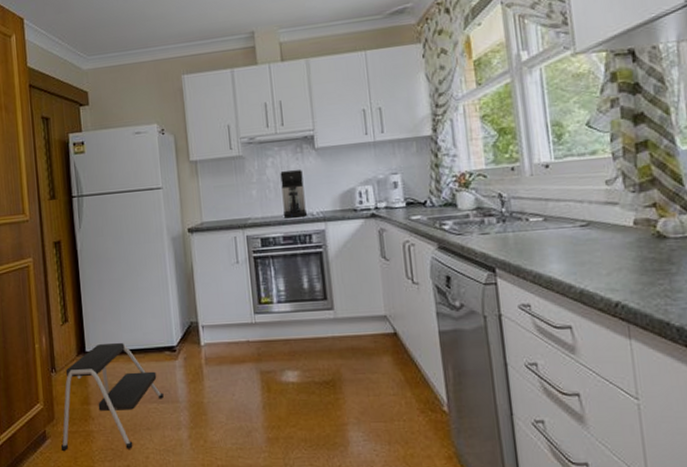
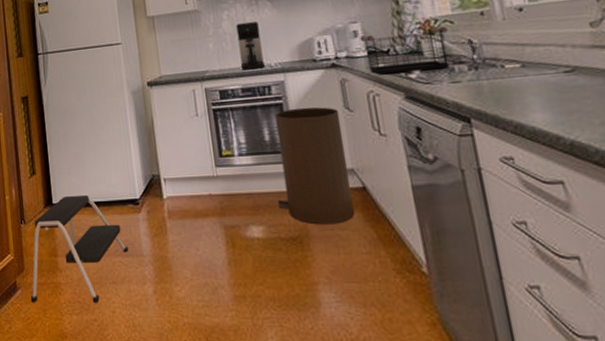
garbage can: none [313,255,385,369] -> present [274,107,354,225]
dish rack: none [399,180,481,226] -> present [360,26,450,75]

